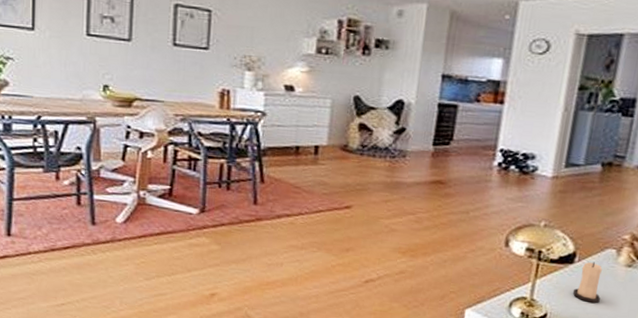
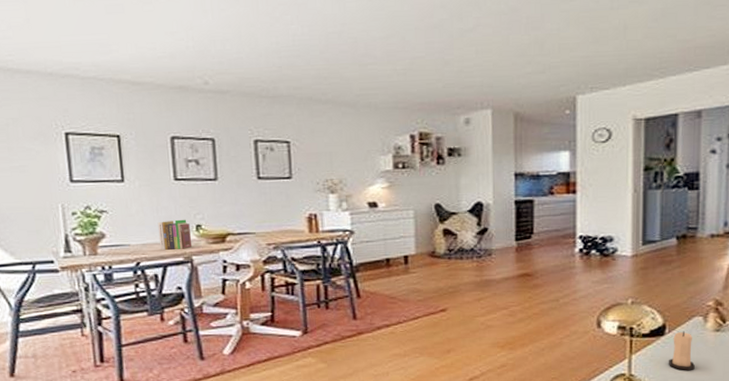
books: none [63,76,97,109] -> present [157,219,193,250]

